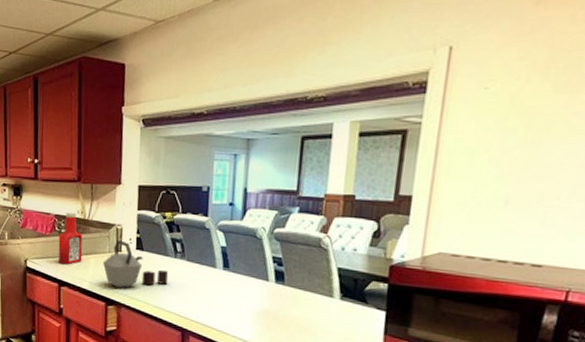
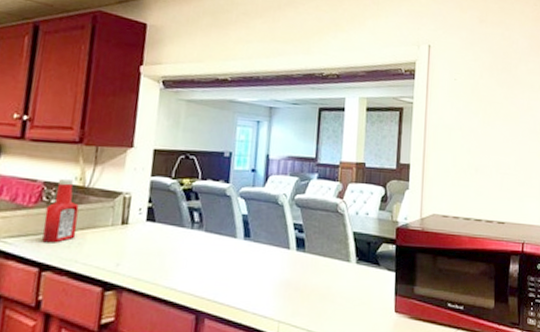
kettle: present [102,240,168,288] -> none [102,210,183,268]

